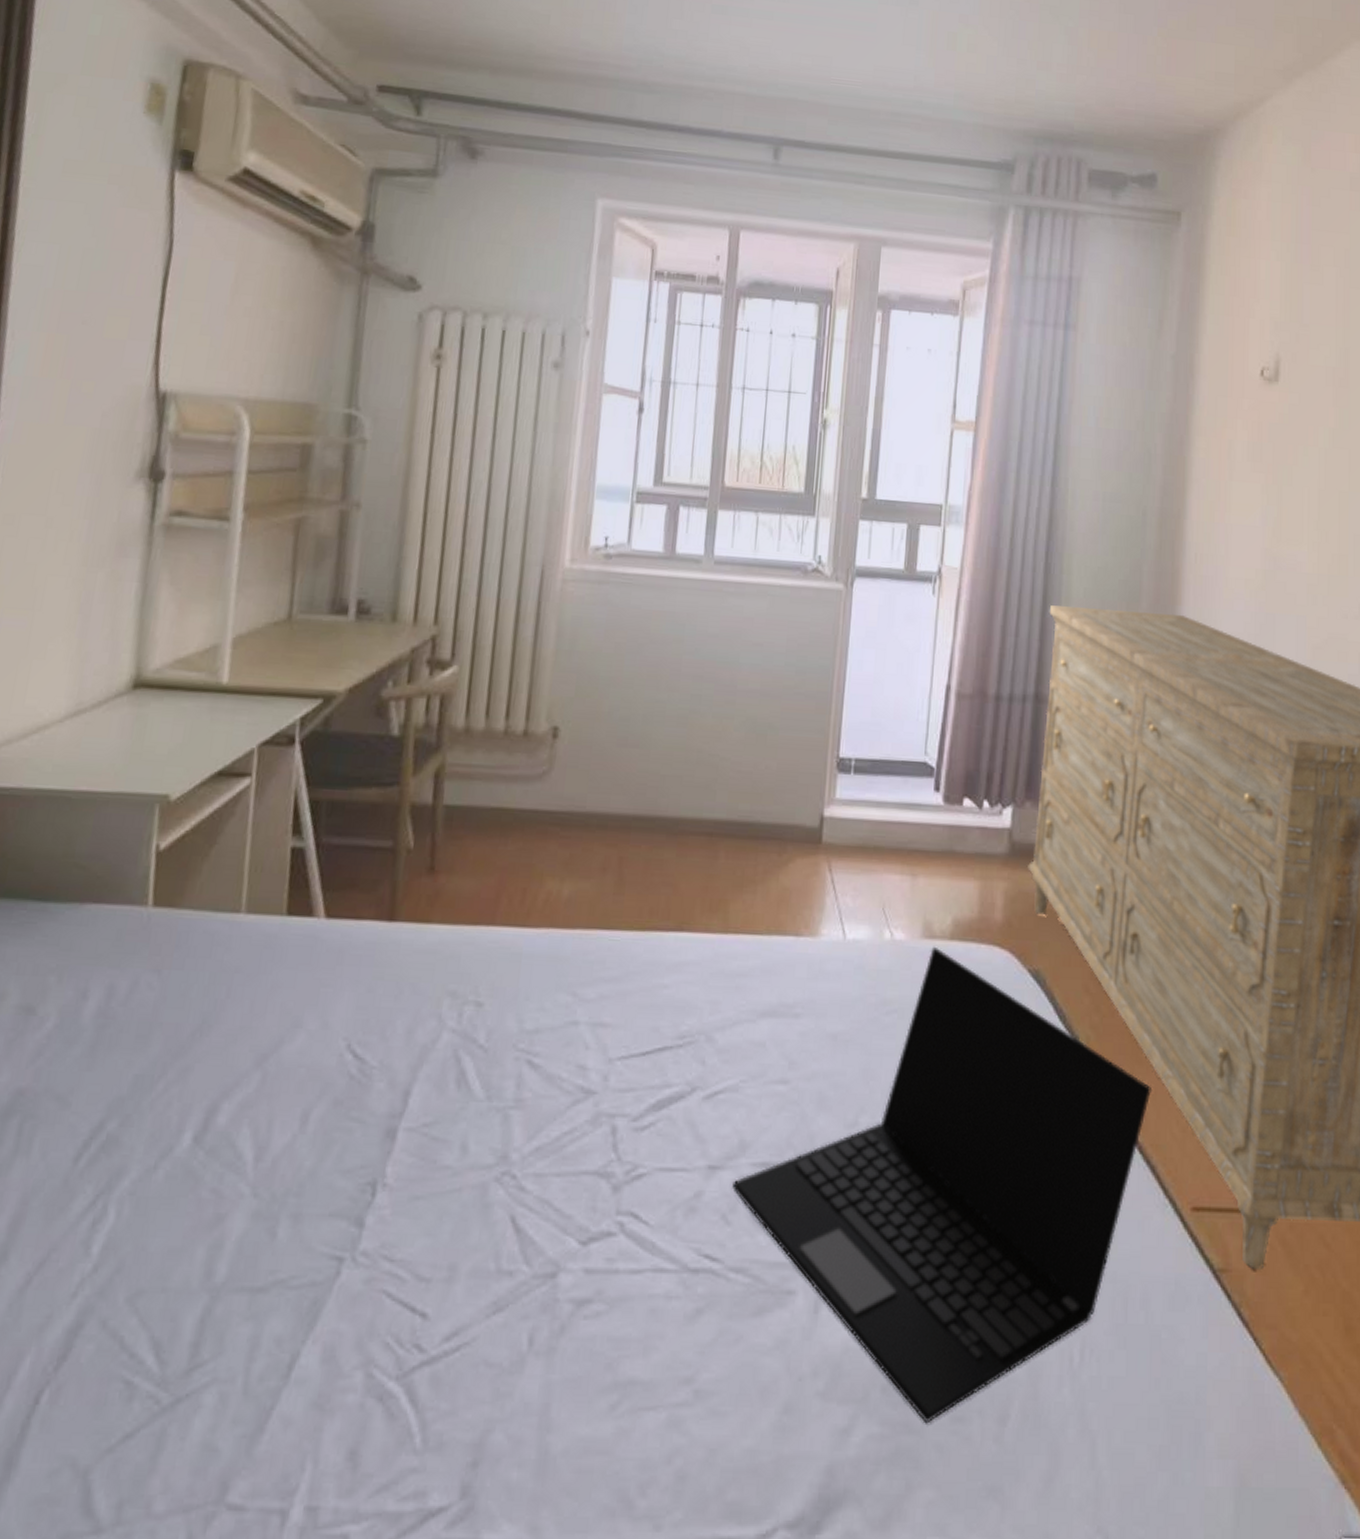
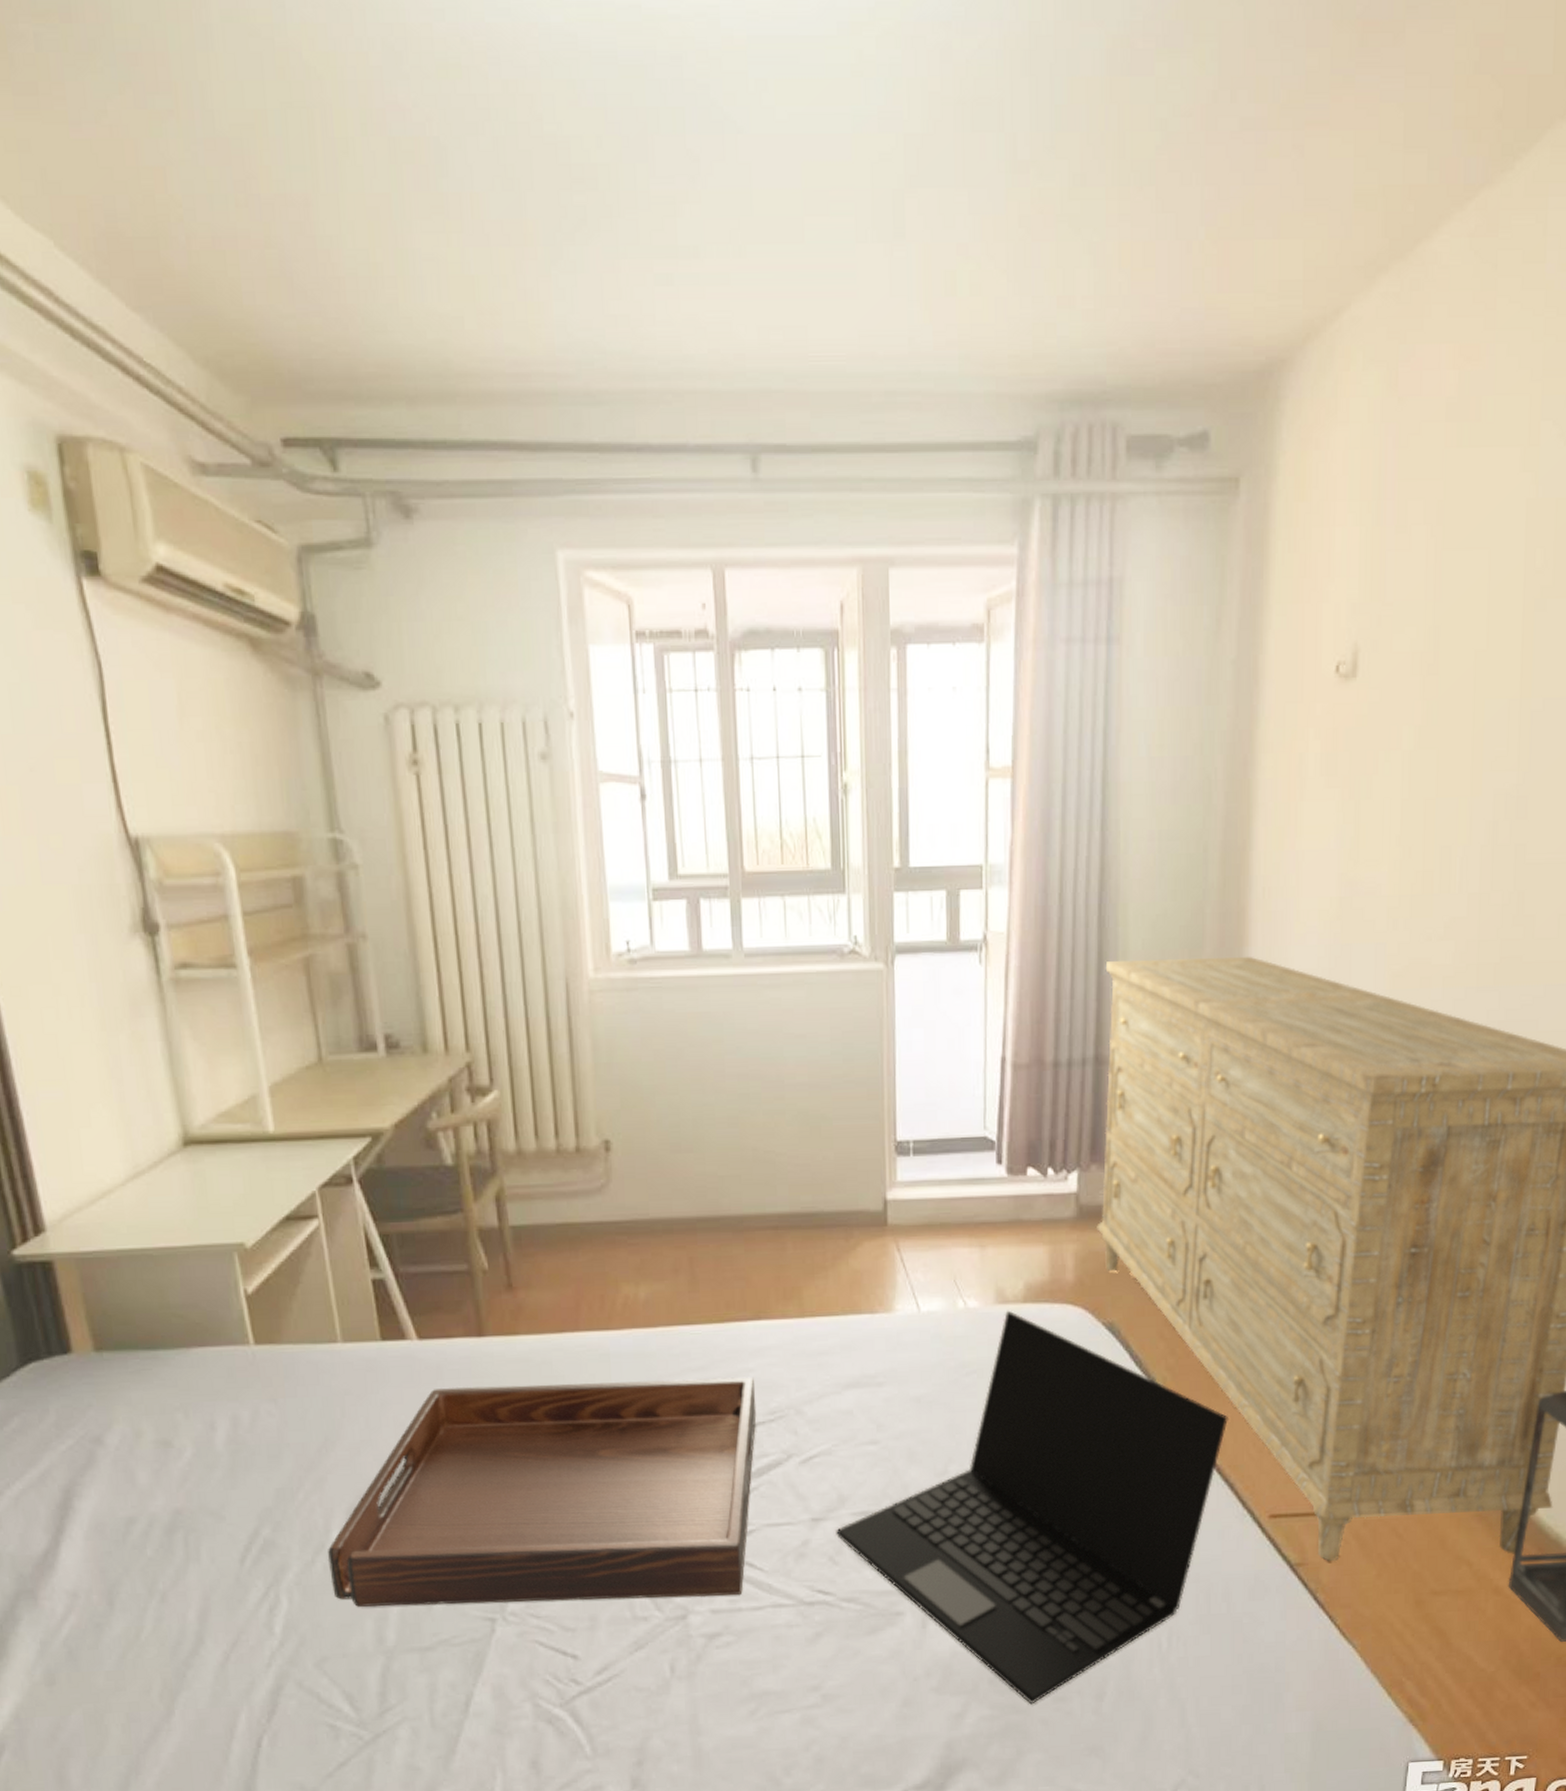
serving tray: none [169,975,668,1254] -> present [328,1377,757,1607]

